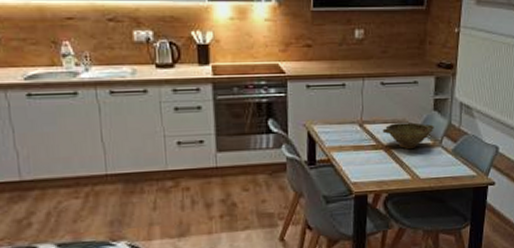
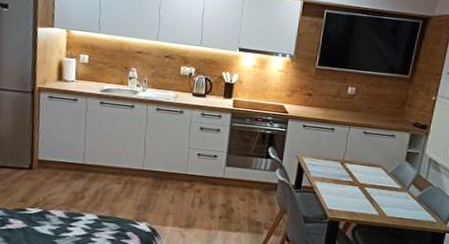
bowl: present [382,122,434,149] -> none [359,166,404,190]

